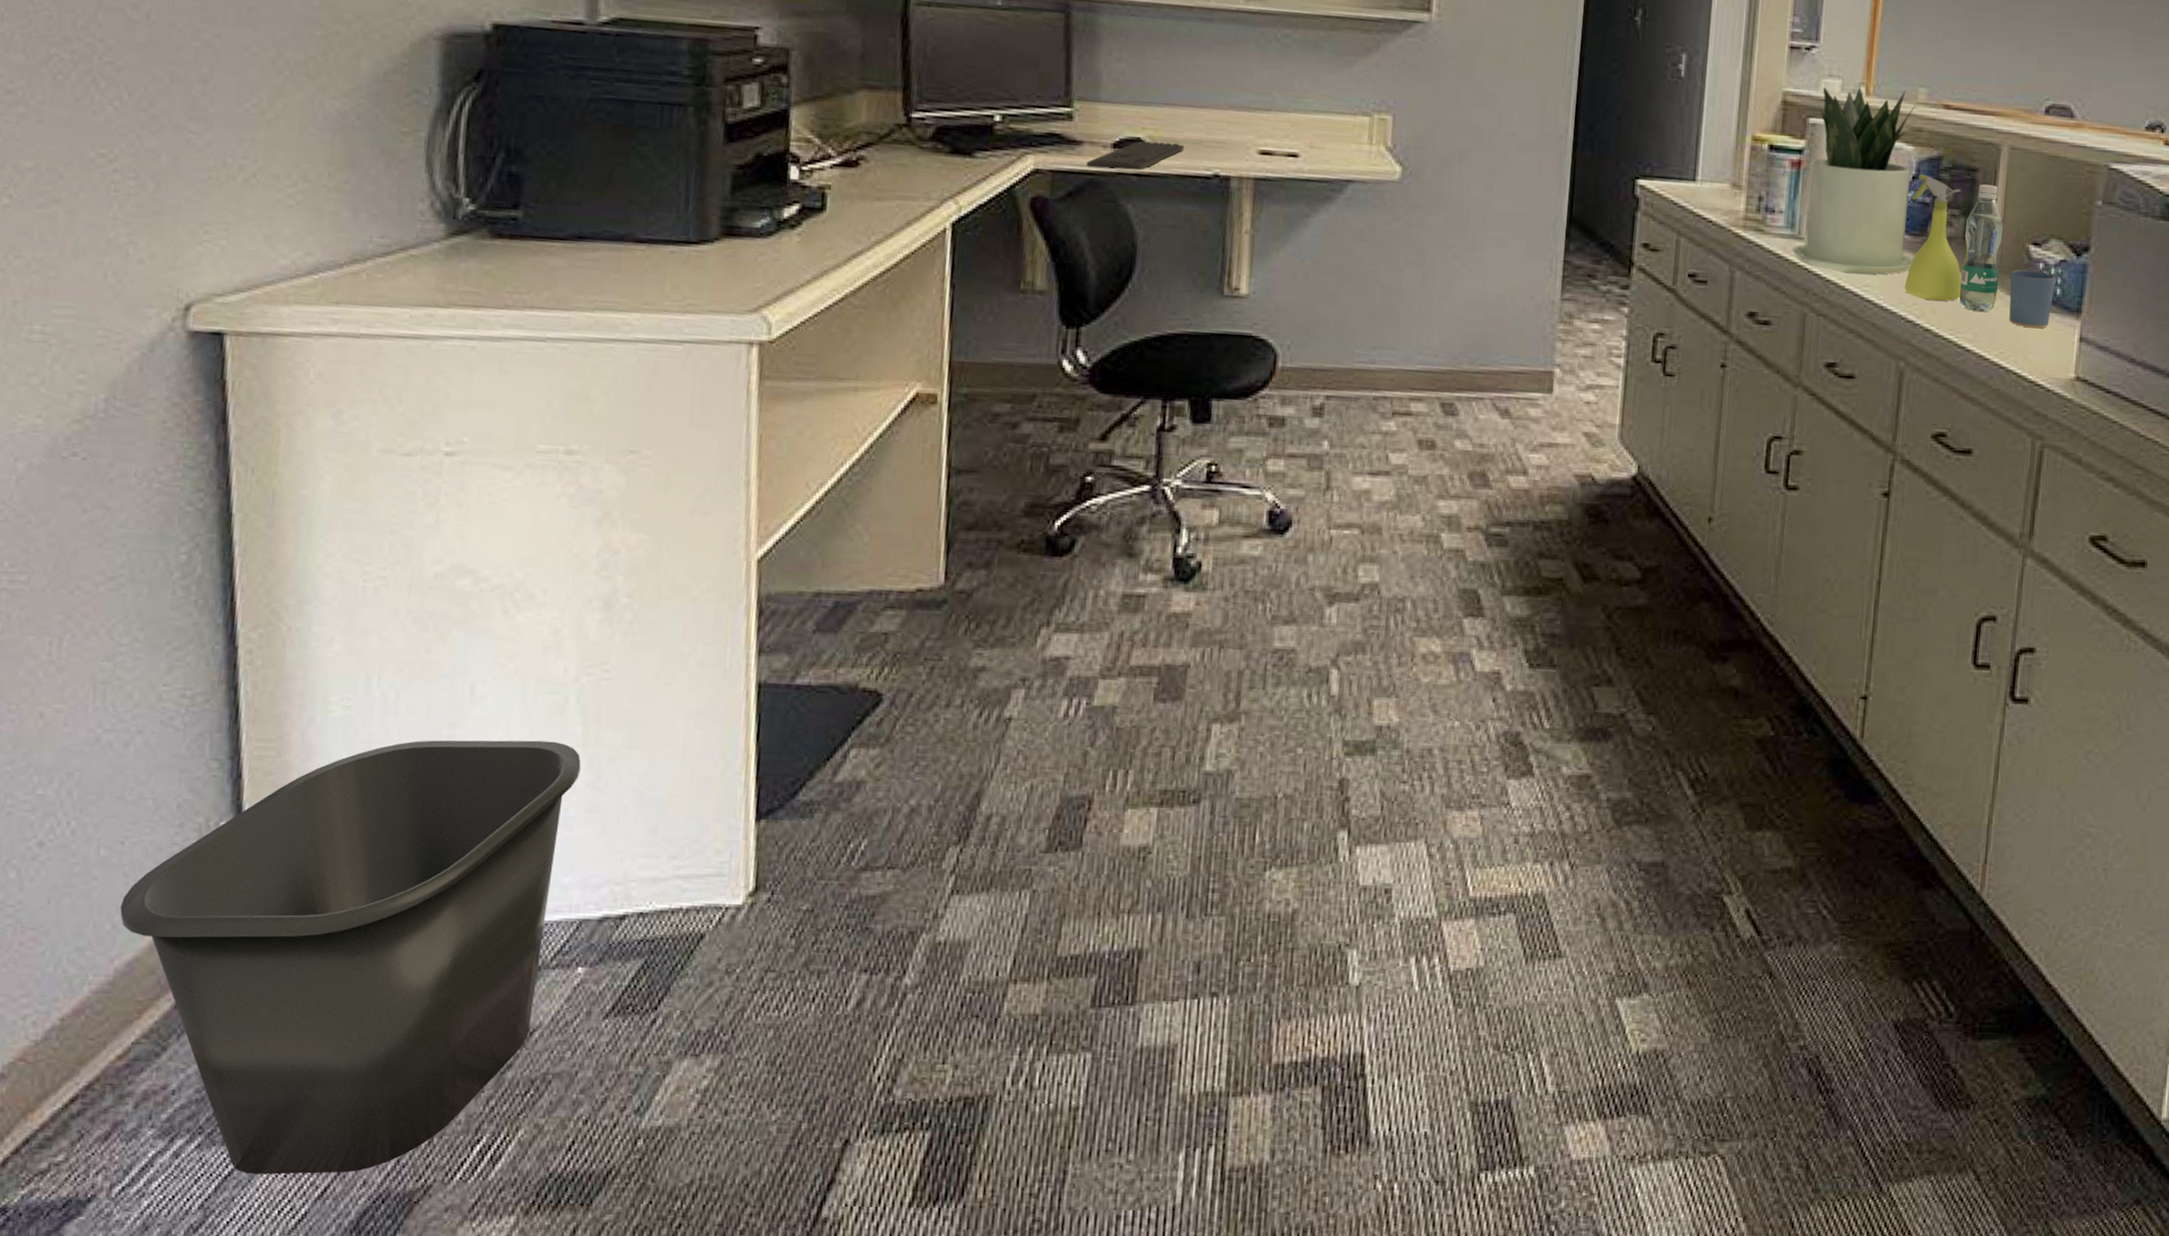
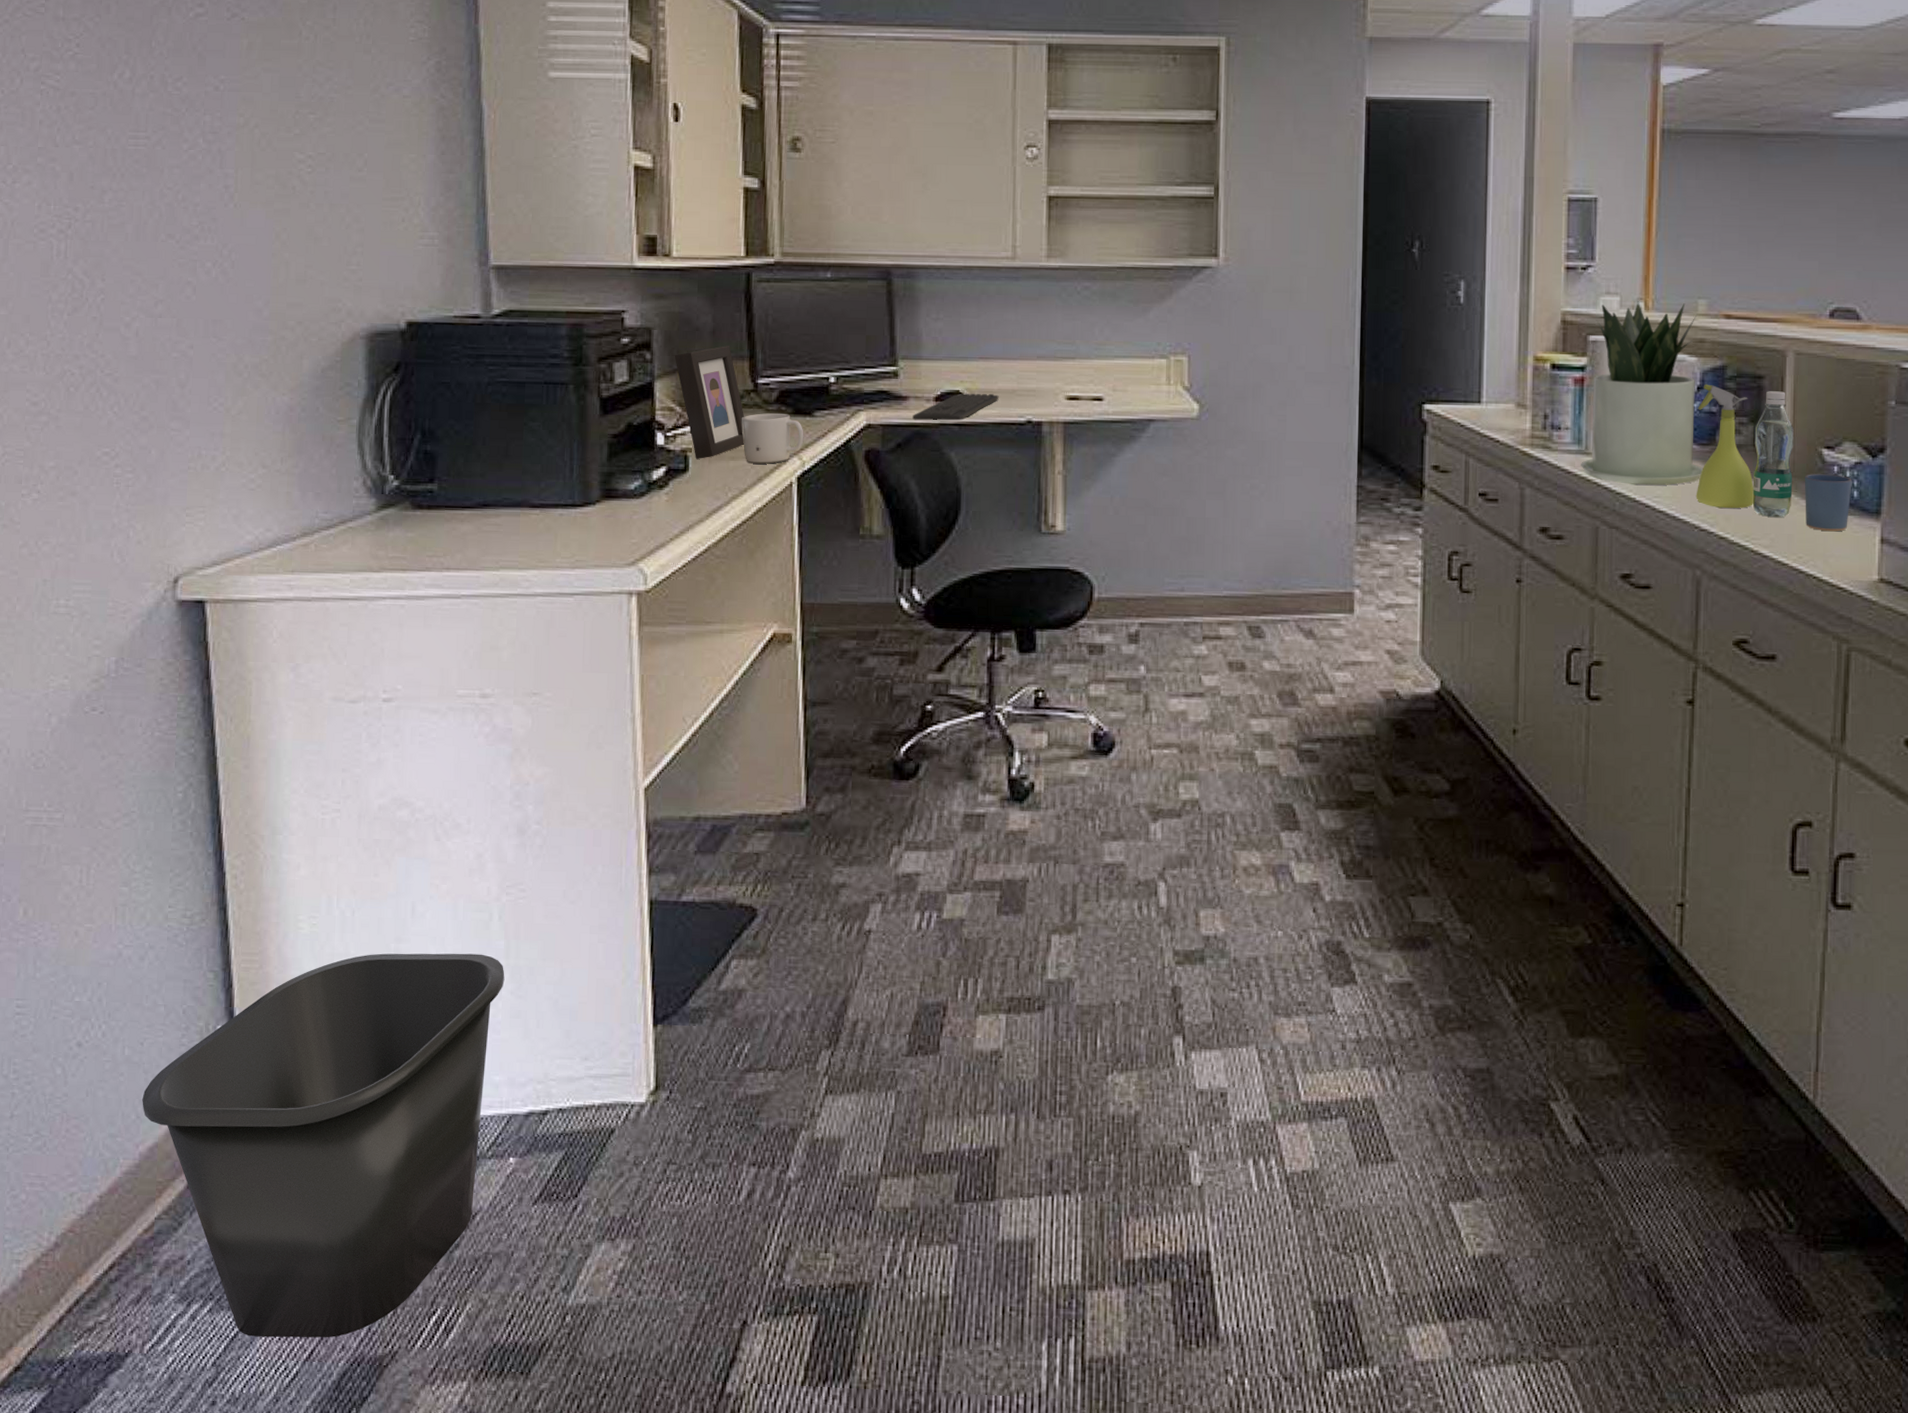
picture frame: none [815,73,894,198] -> present [674,346,744,459]
mug: none [890,150,963,207] -> present [741,412,804,464]

